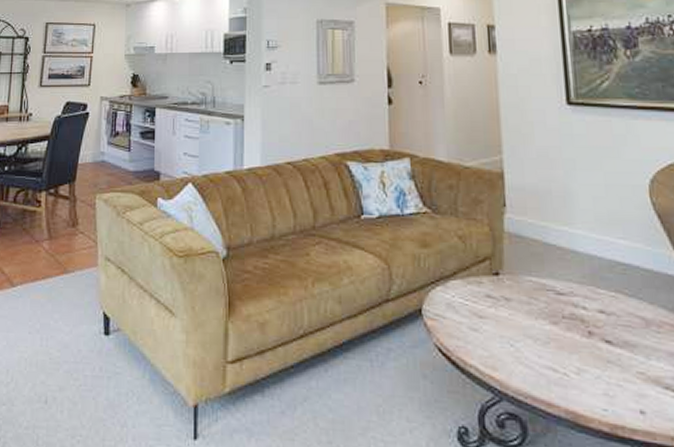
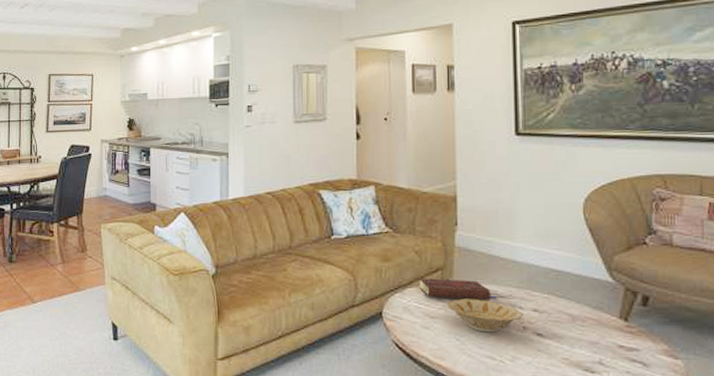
book: none [463,268,555,298] -> present [418,278,496,300]
bowl: none [497,295,588,338] -> present [447,298,523,333]

